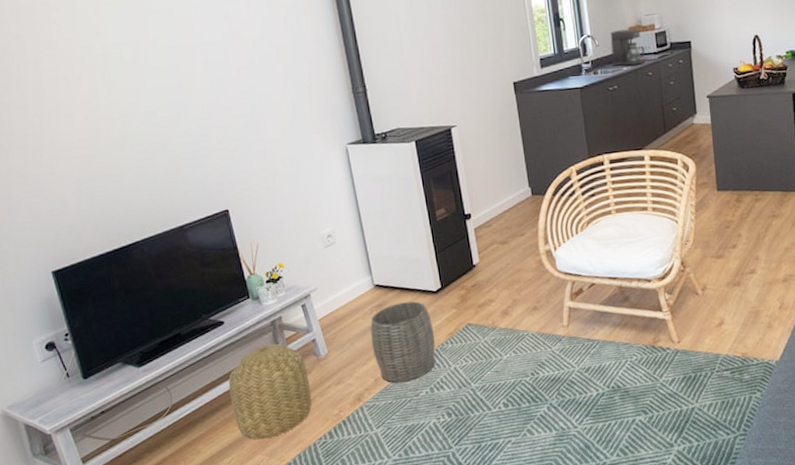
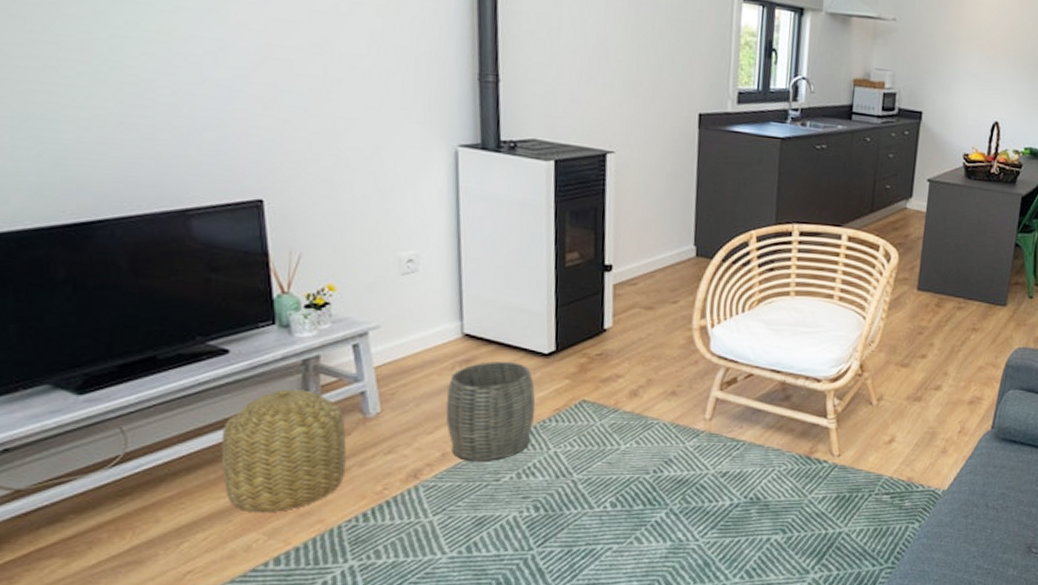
coffee maker: present [610,29,645,66] -> none [825,79,868,126]

